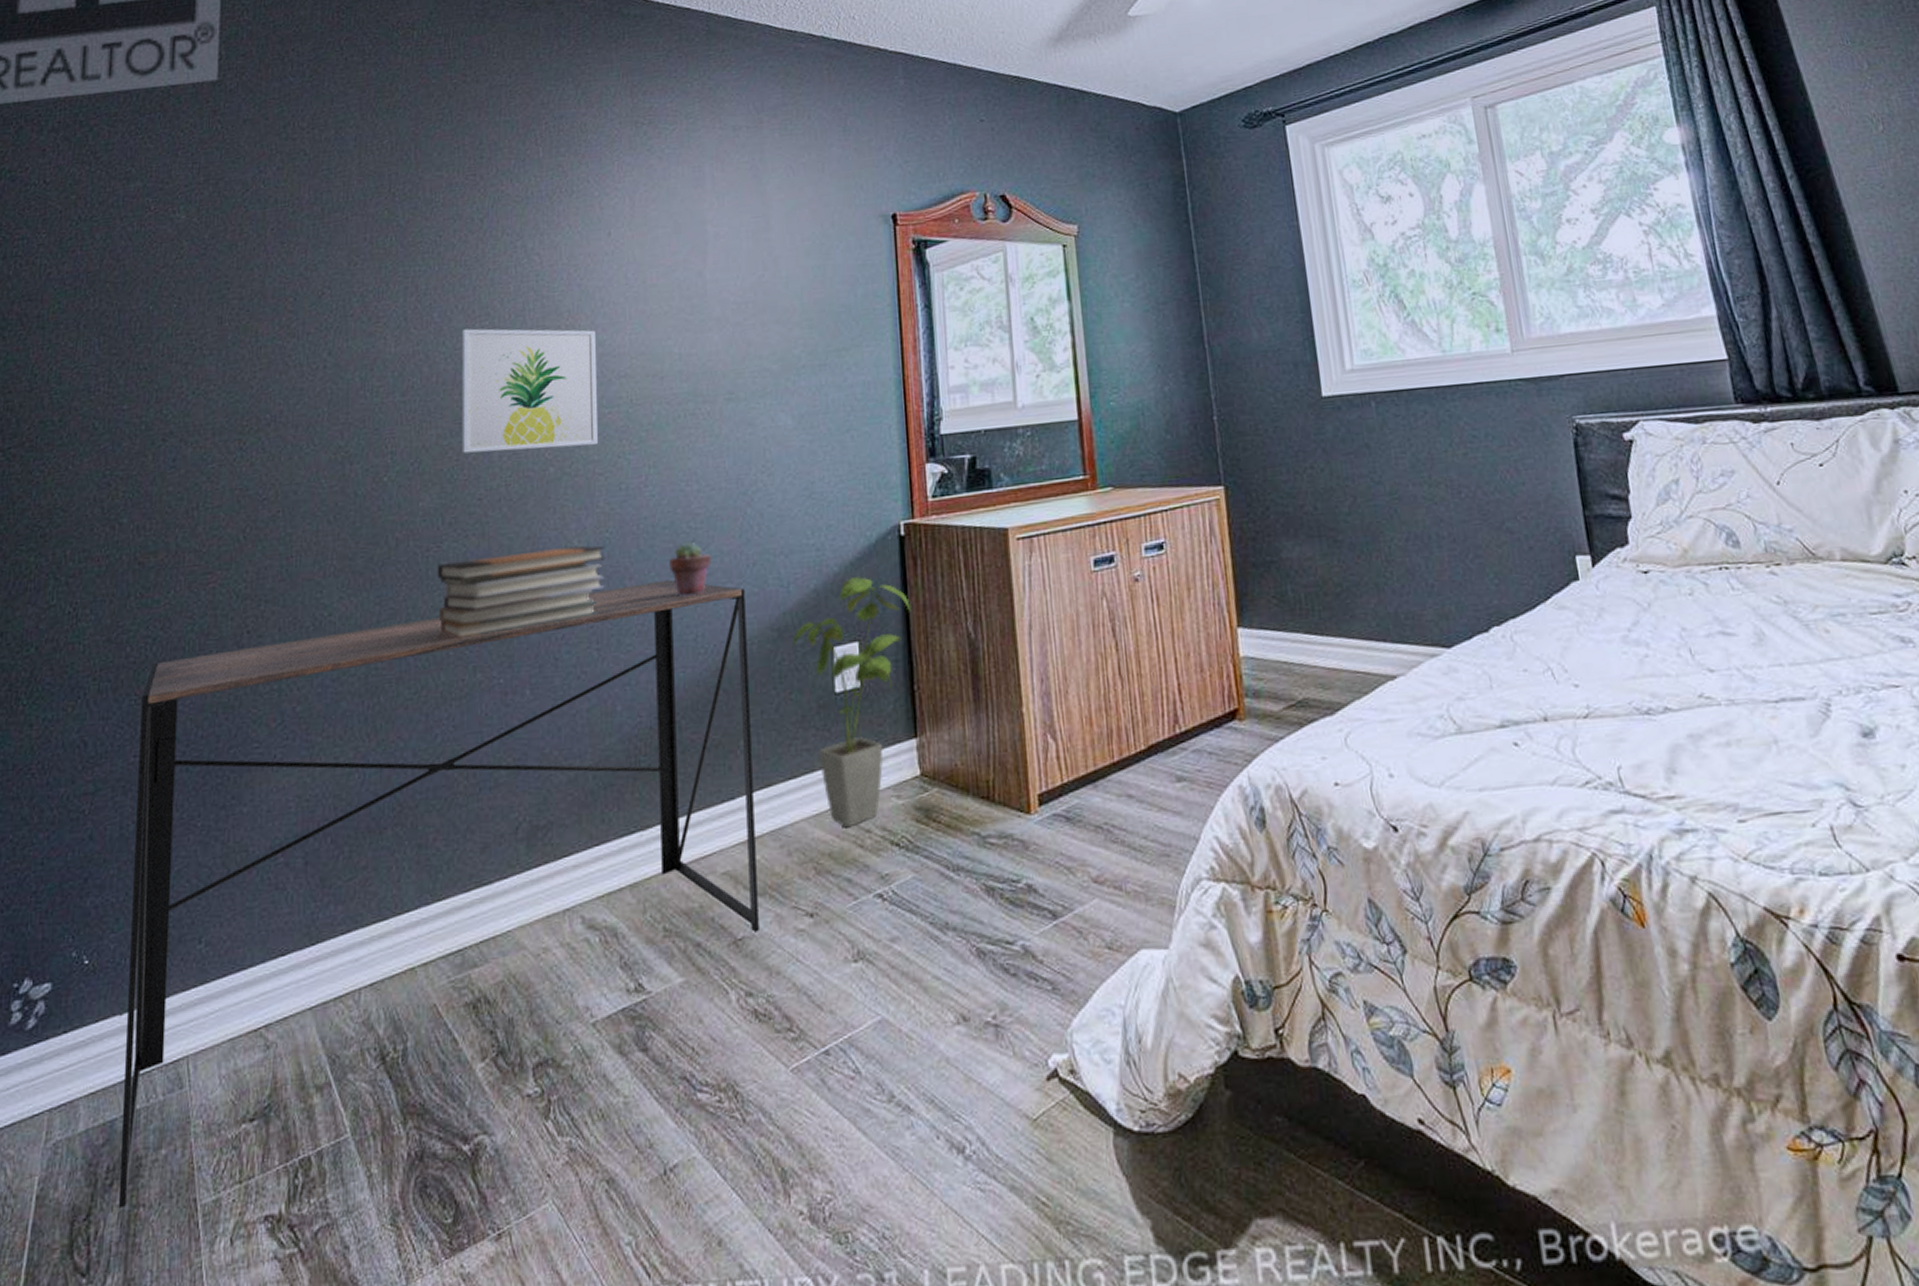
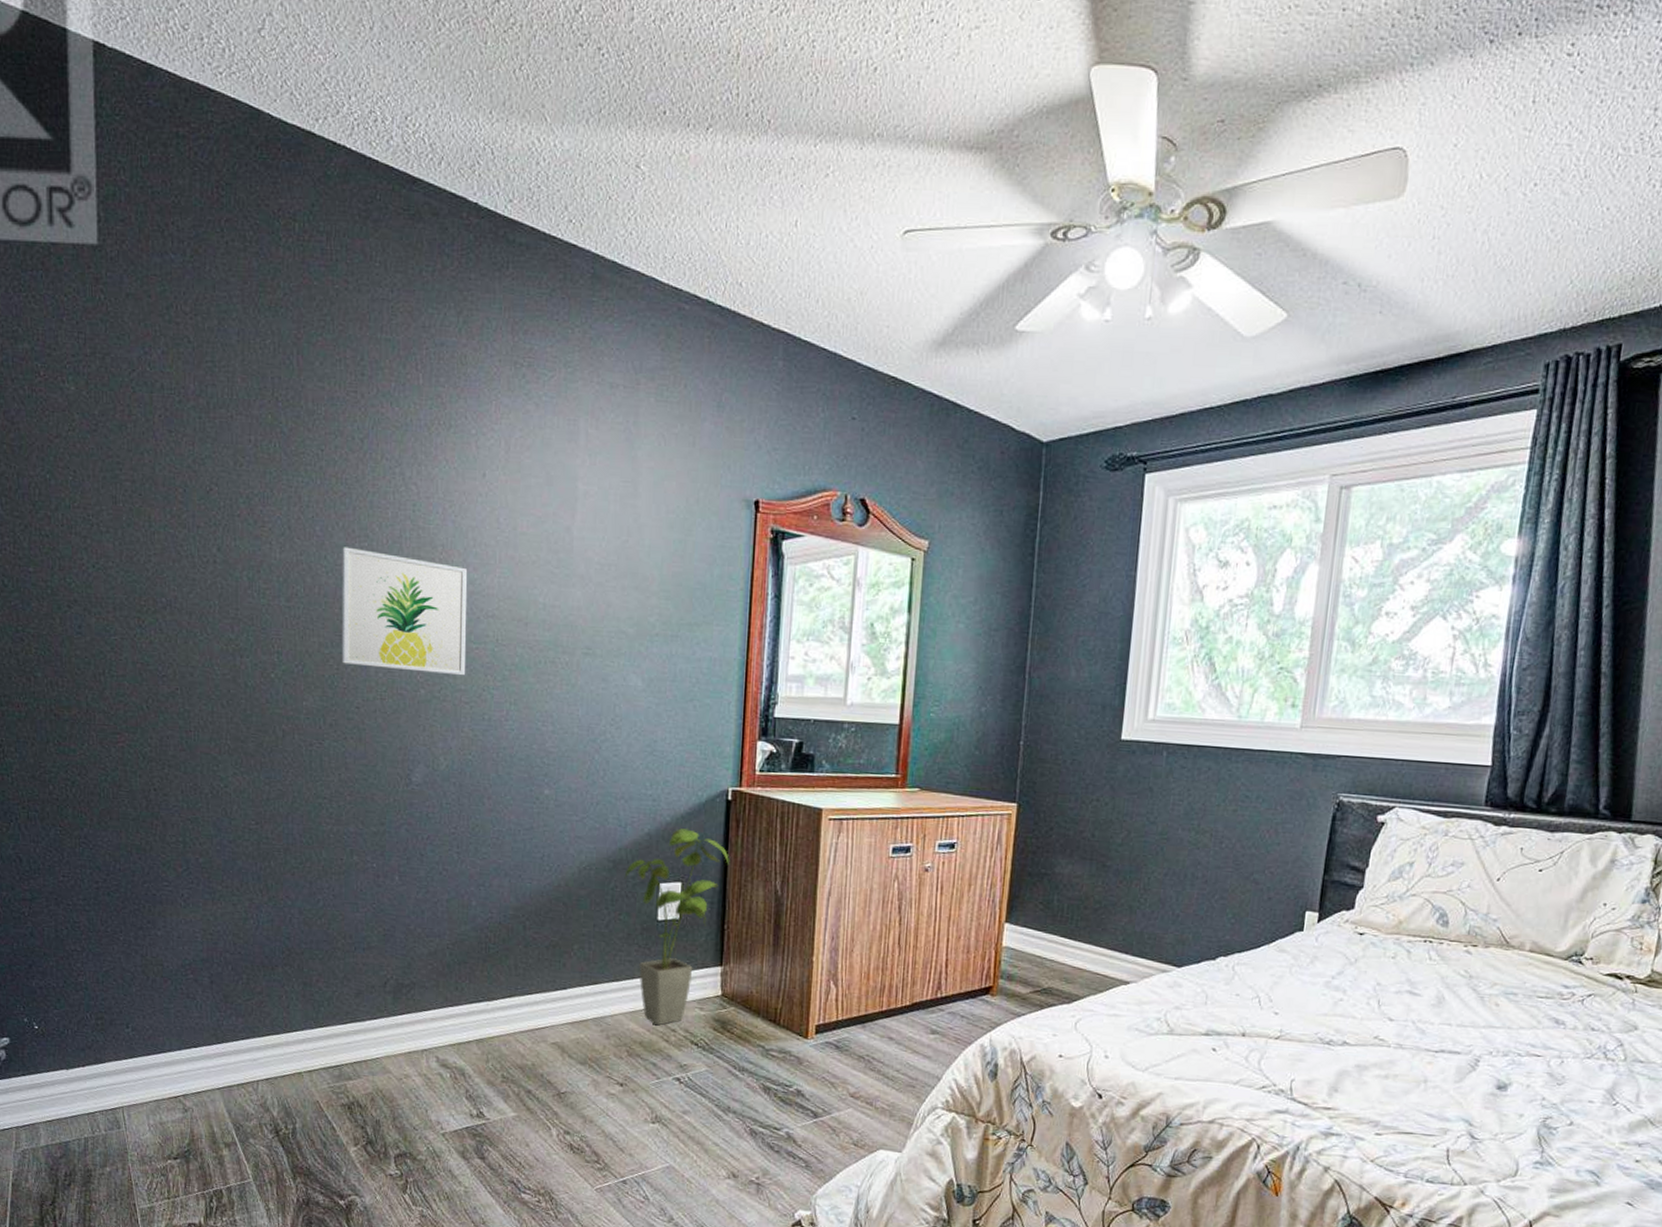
desk: present [118,579,759,1209] -> none [66,802,588,1202]
book stack: present [437,545,606,640] -> none [319,758,468,825]
potted succulent: present [669,541,712,596] -> none [523,775,561,821]

